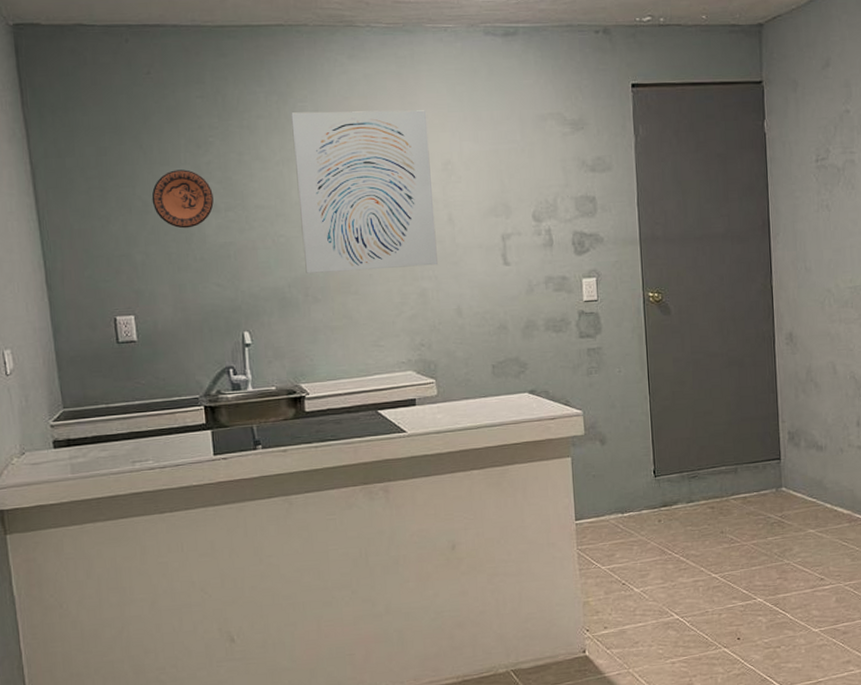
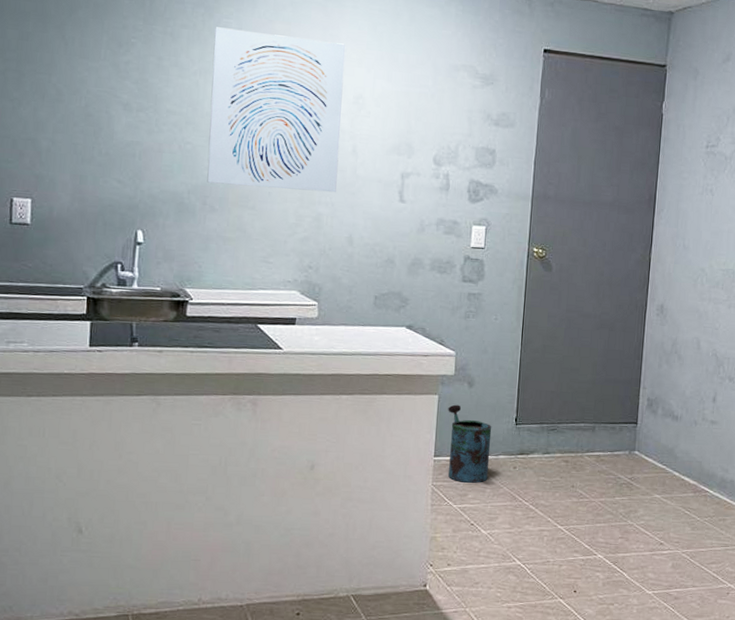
decorative plate: present [151,169,214,229] -> none [66,64,127,123]
watering can: none [583,464,634,543] -> present [448,404,492,483]

